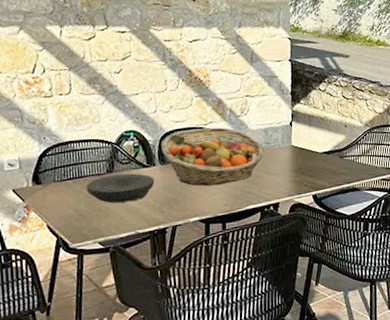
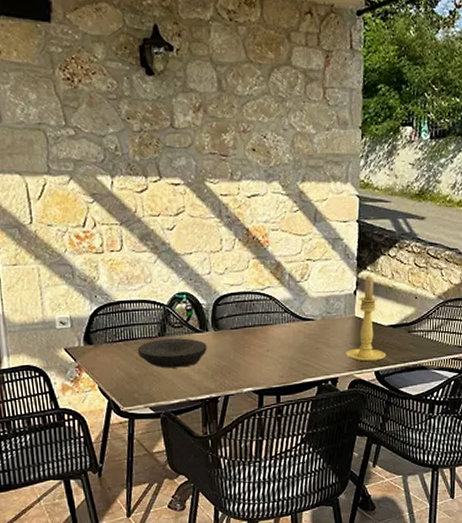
fruit basket: present [161,127,265,186] -> none [215,293,325,356]
candle holder: none [285,108,322,187] -> present [346,275,386,362]

